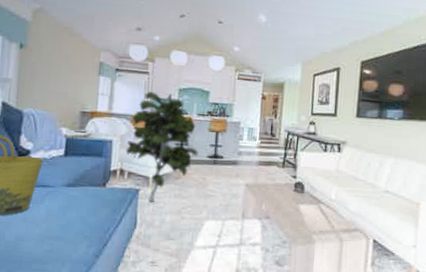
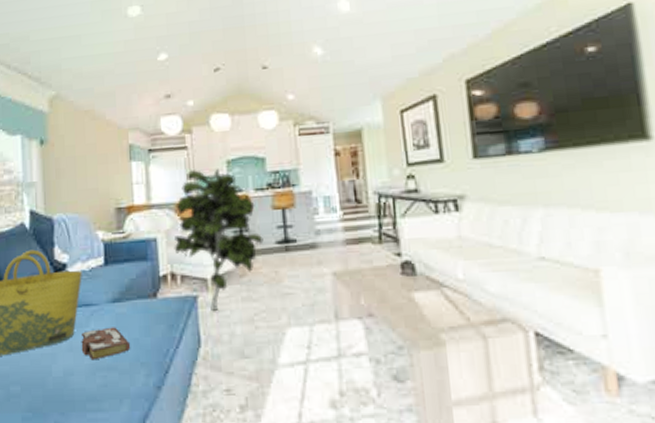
book: none [34,205,78,231] -> present [81,327,131,361]

